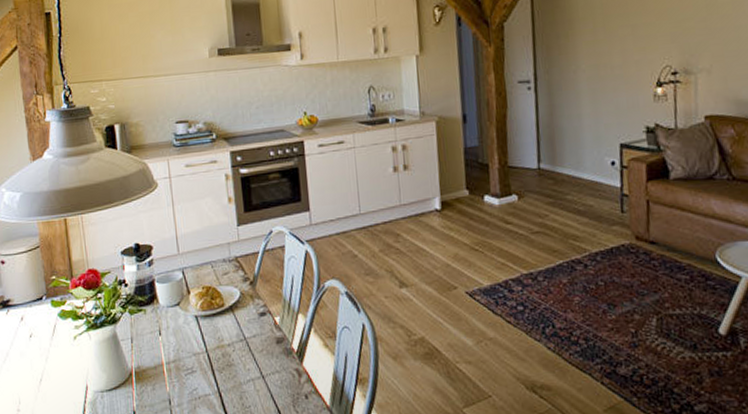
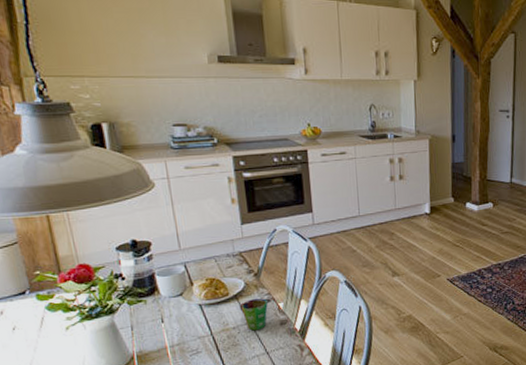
cup: none [234,311,264,349] -> present [239,298,268,331]

